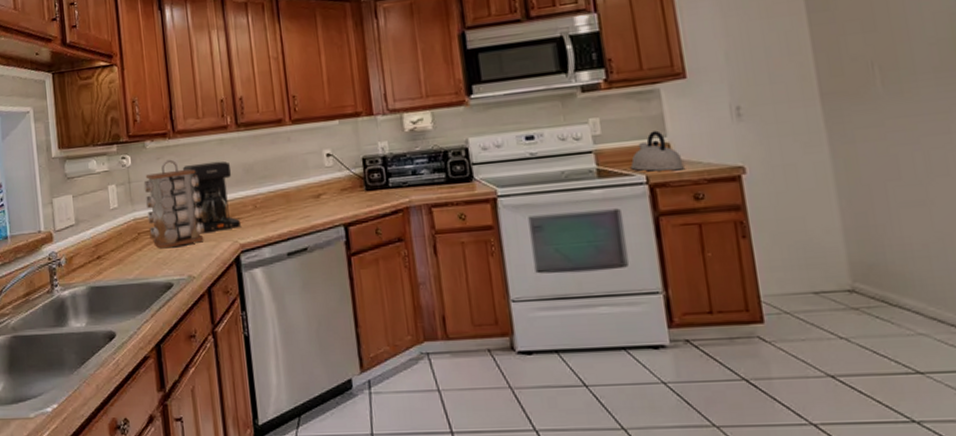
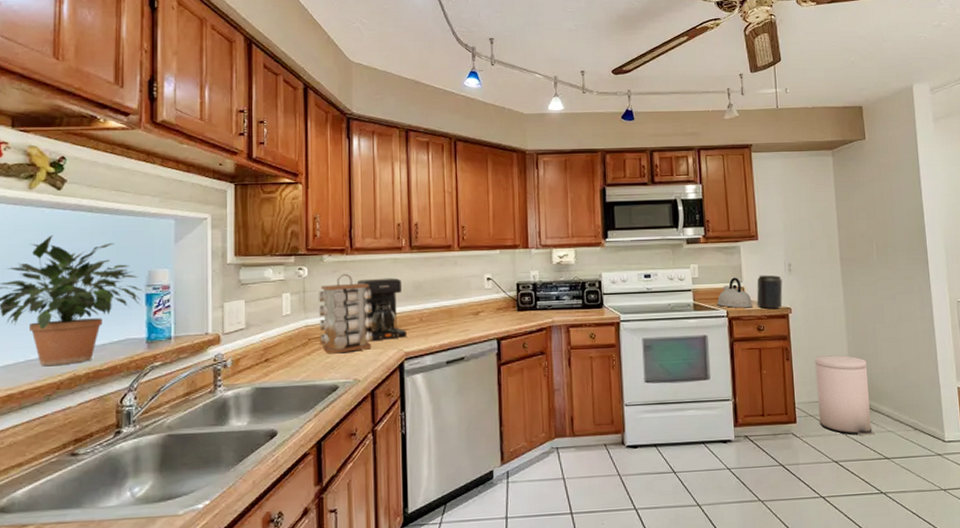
soda can: none [688,124,731,171] -> present [756,275,783,310]
pedal bin: none [787,228,896,341] -> present [814,355,875,436]

